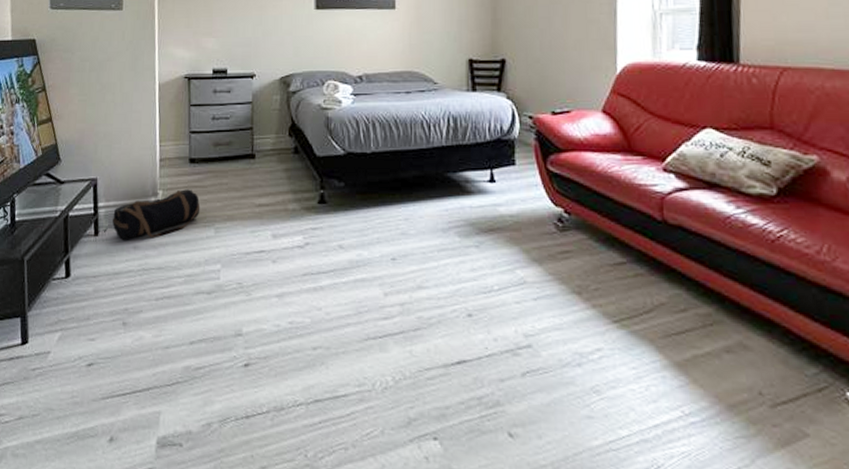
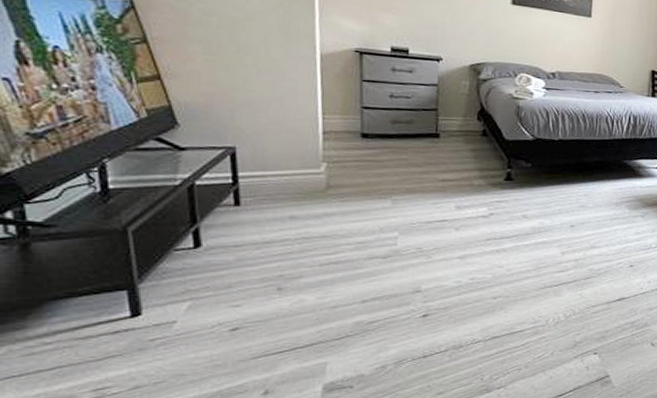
duffel bag: present [112,189,201,240] -> none [259,162,375,210]

